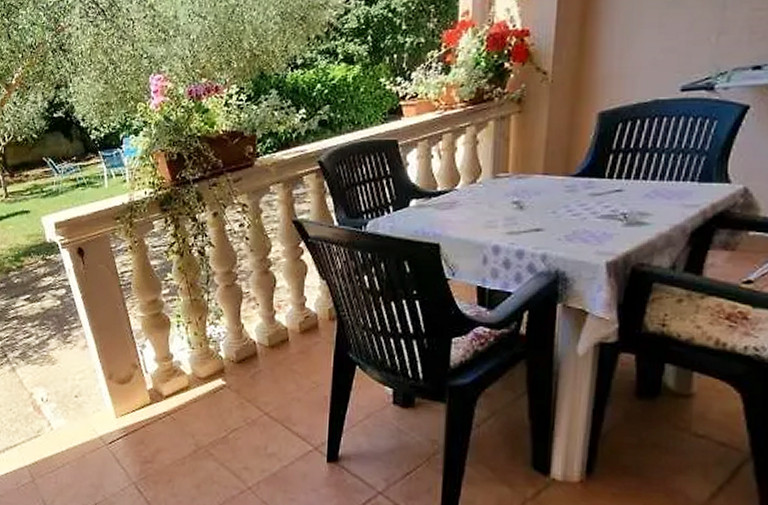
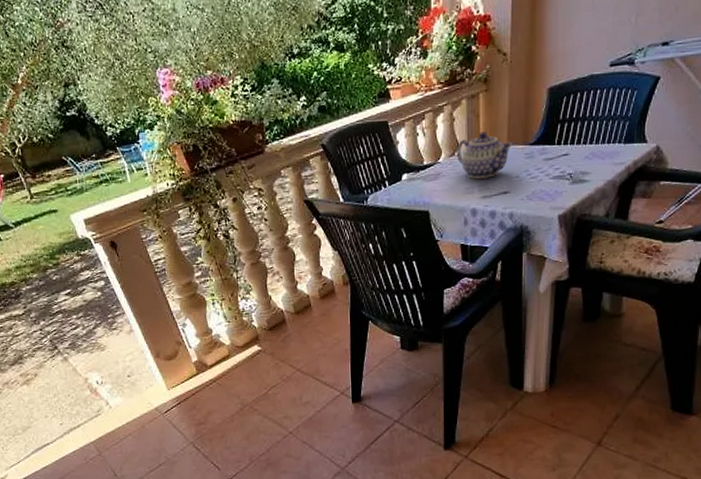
teapot: none [478,158,550,211] -> present [456,131,513,179]

